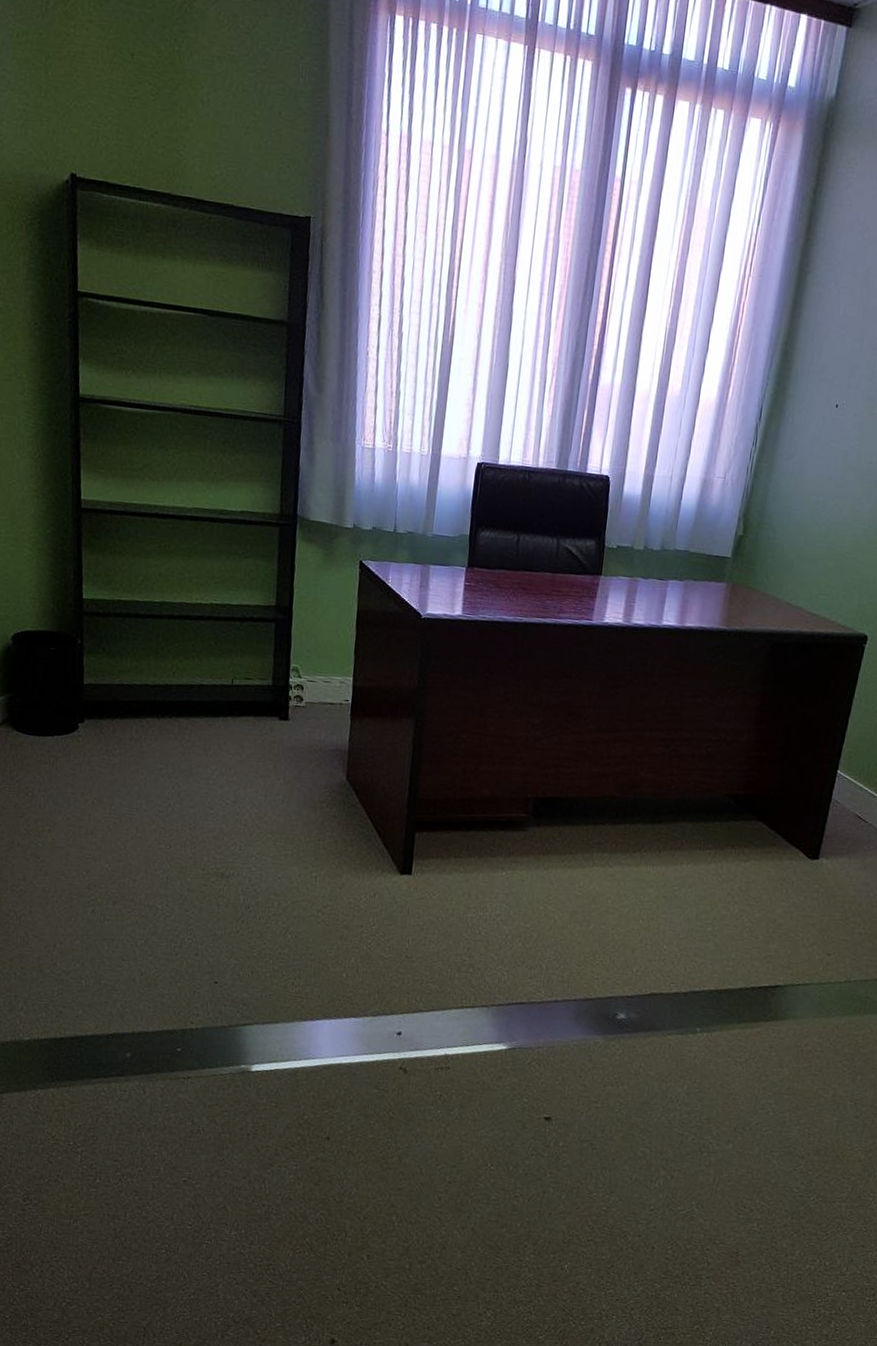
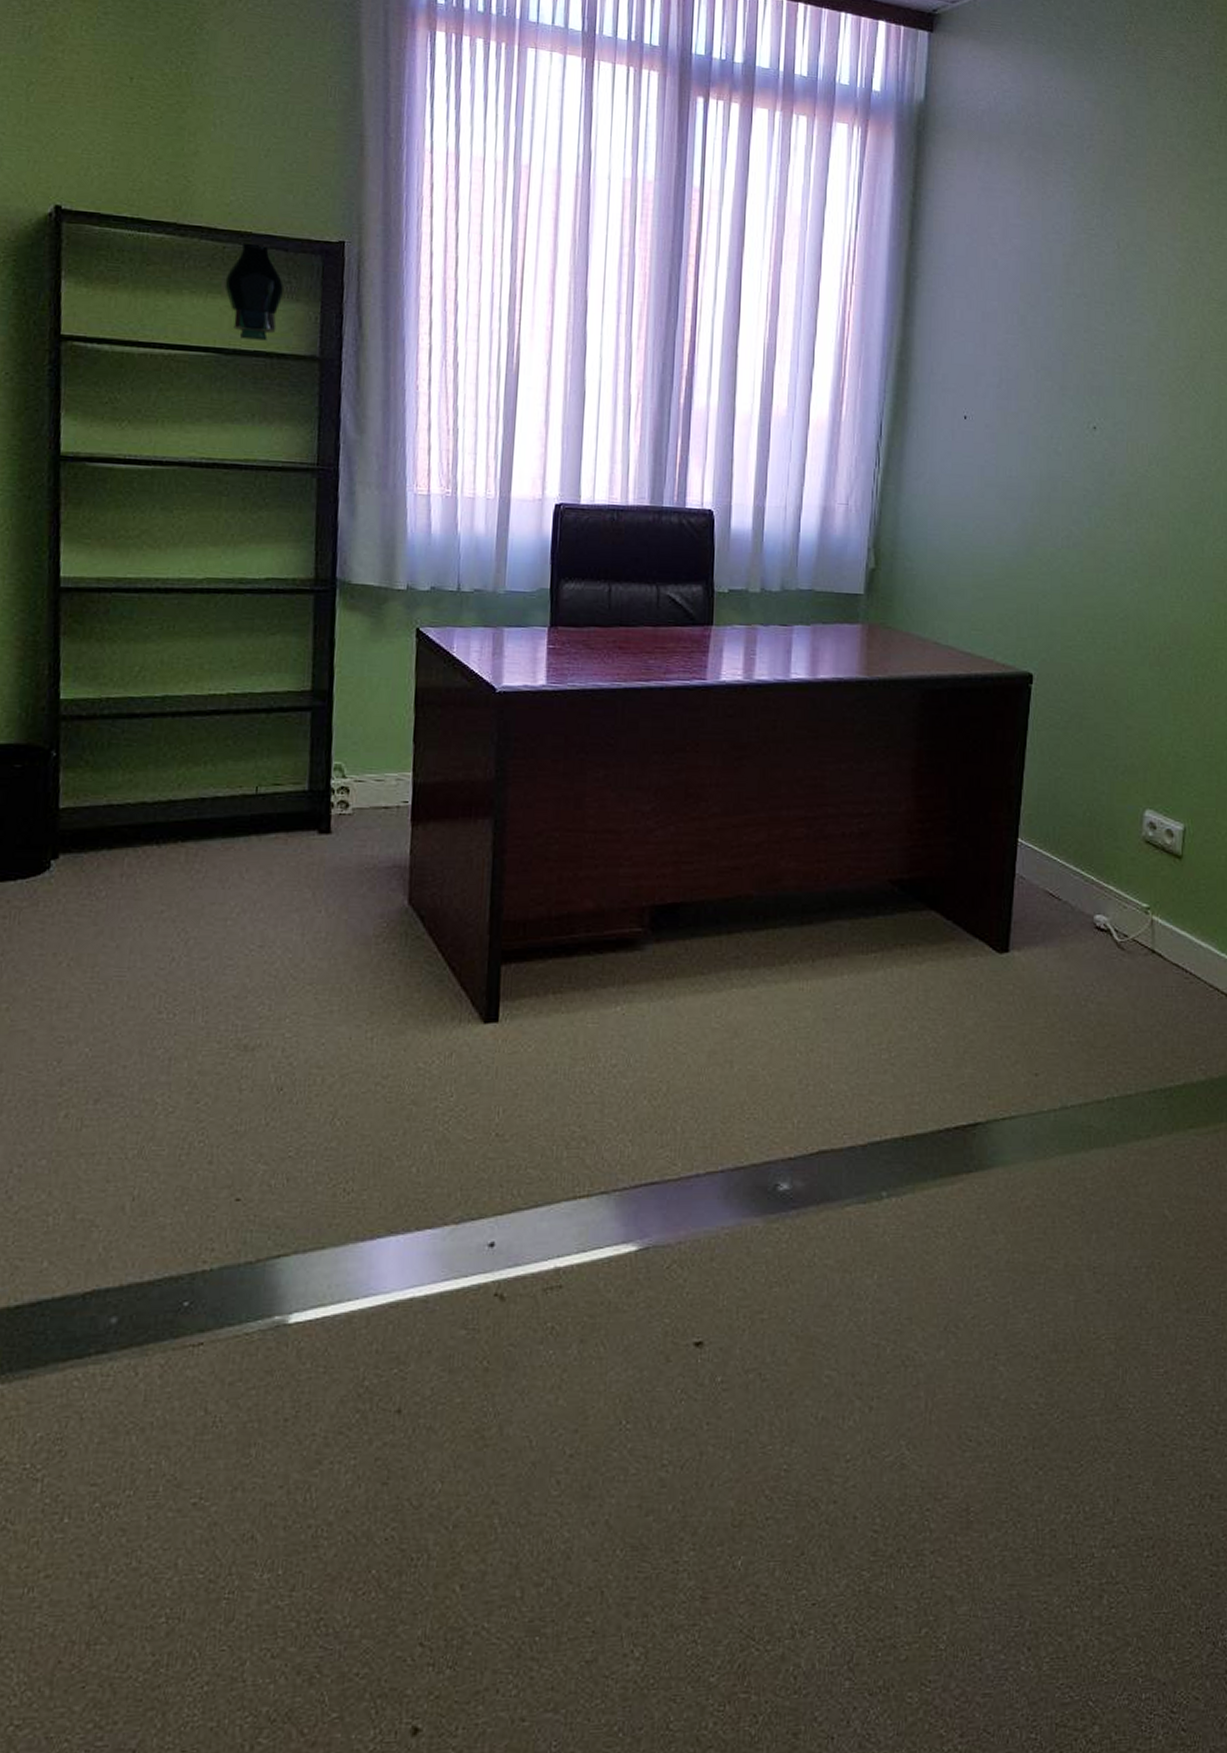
vase: none [210,214,259,305] -> present [225,242,284,341]

